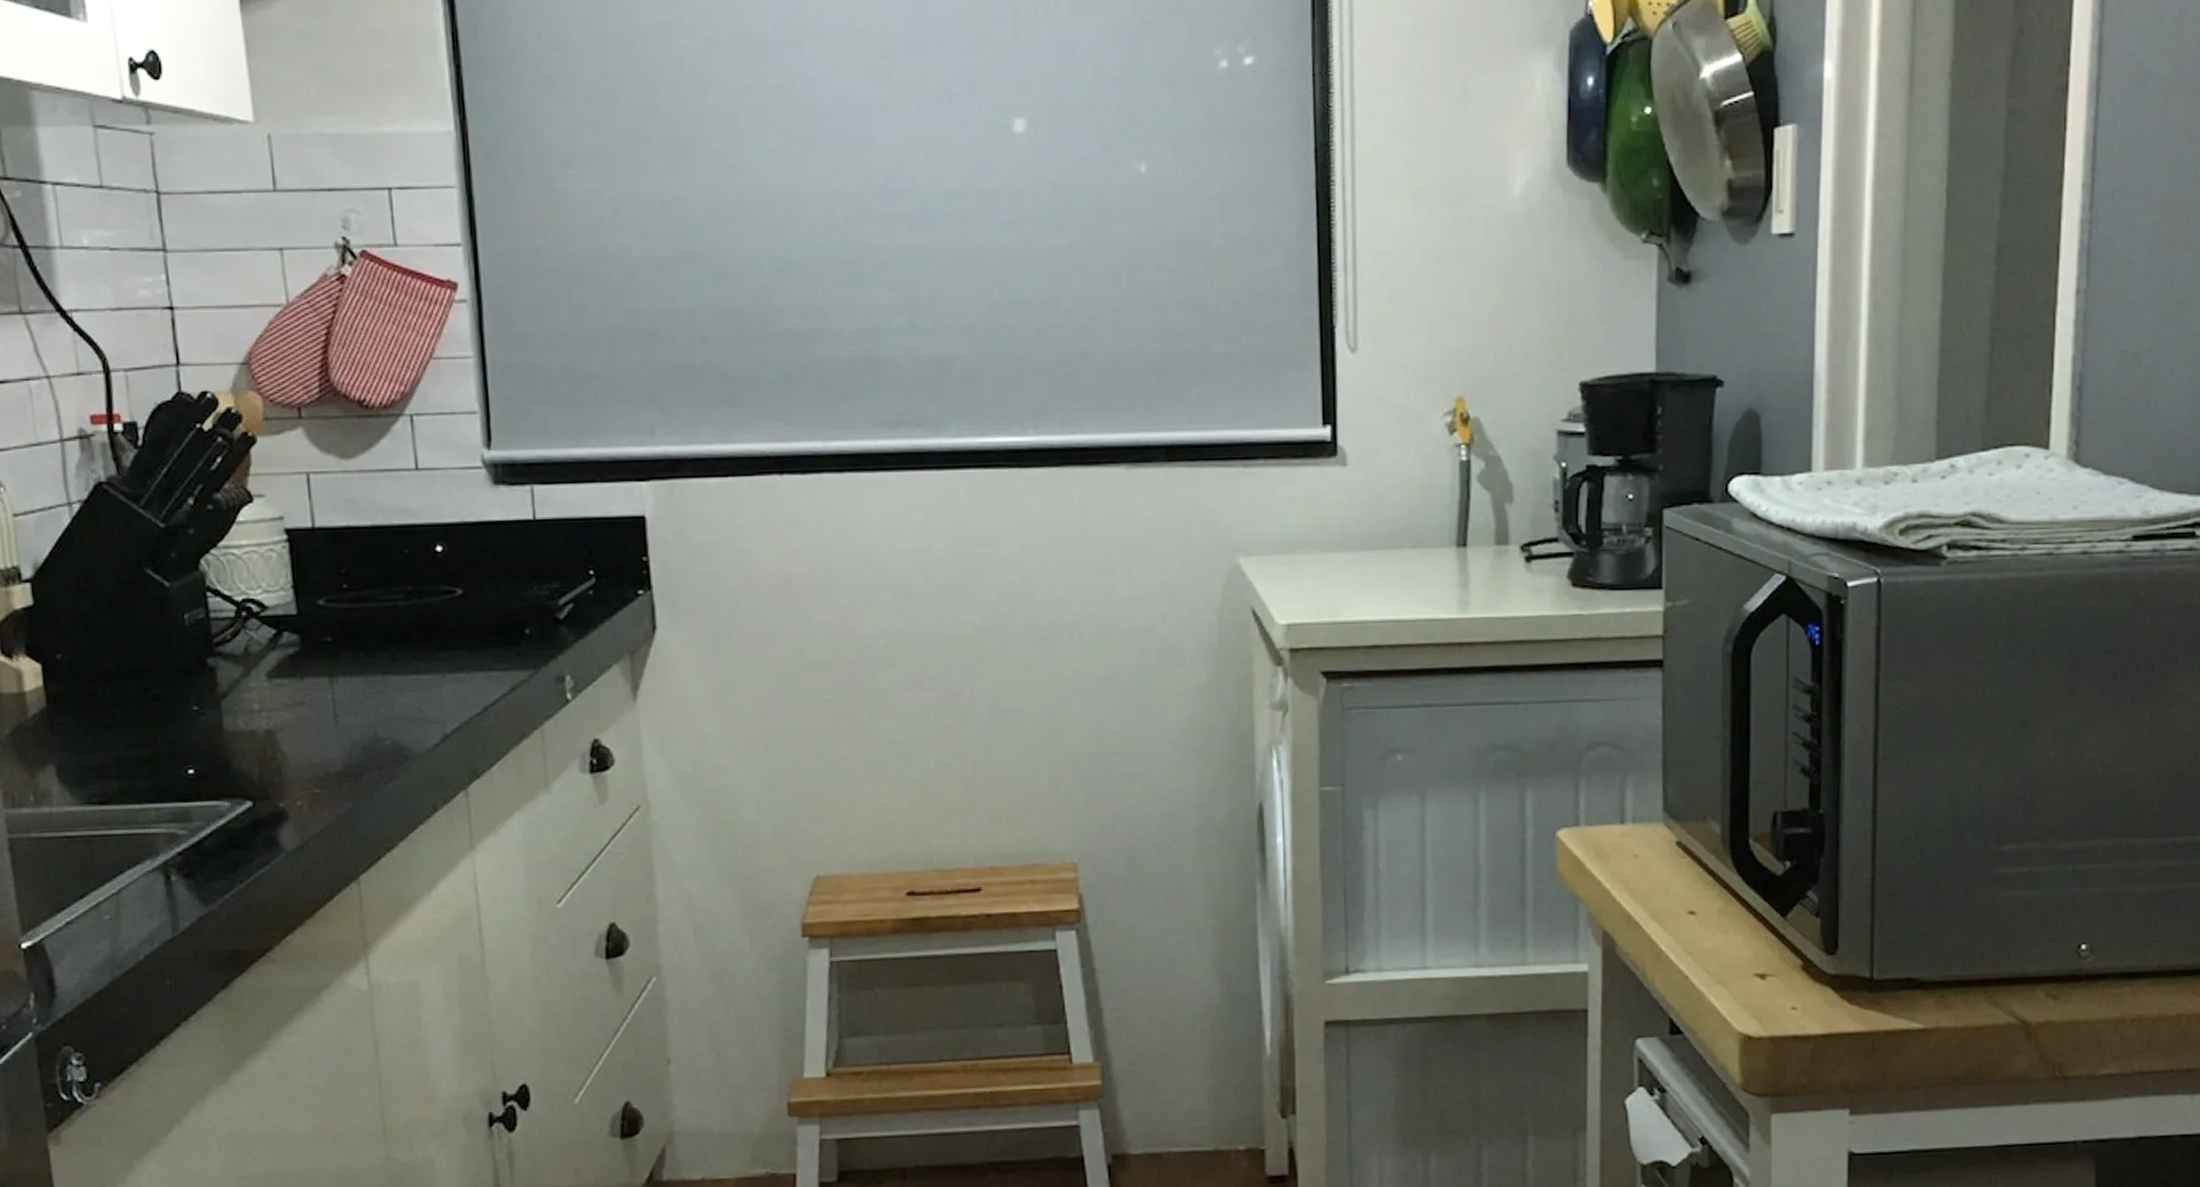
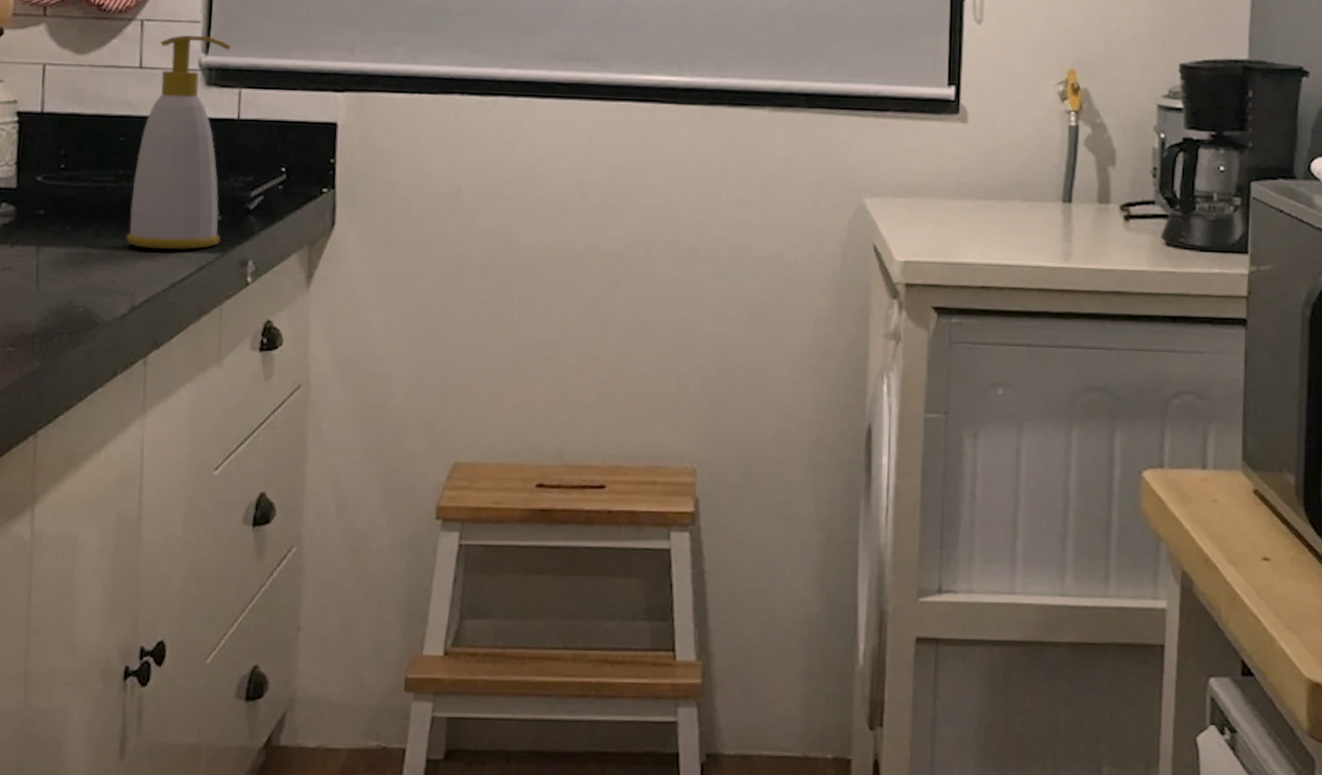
soap bottle: none [426,428,533,670] -> present [126,35,231,250]

